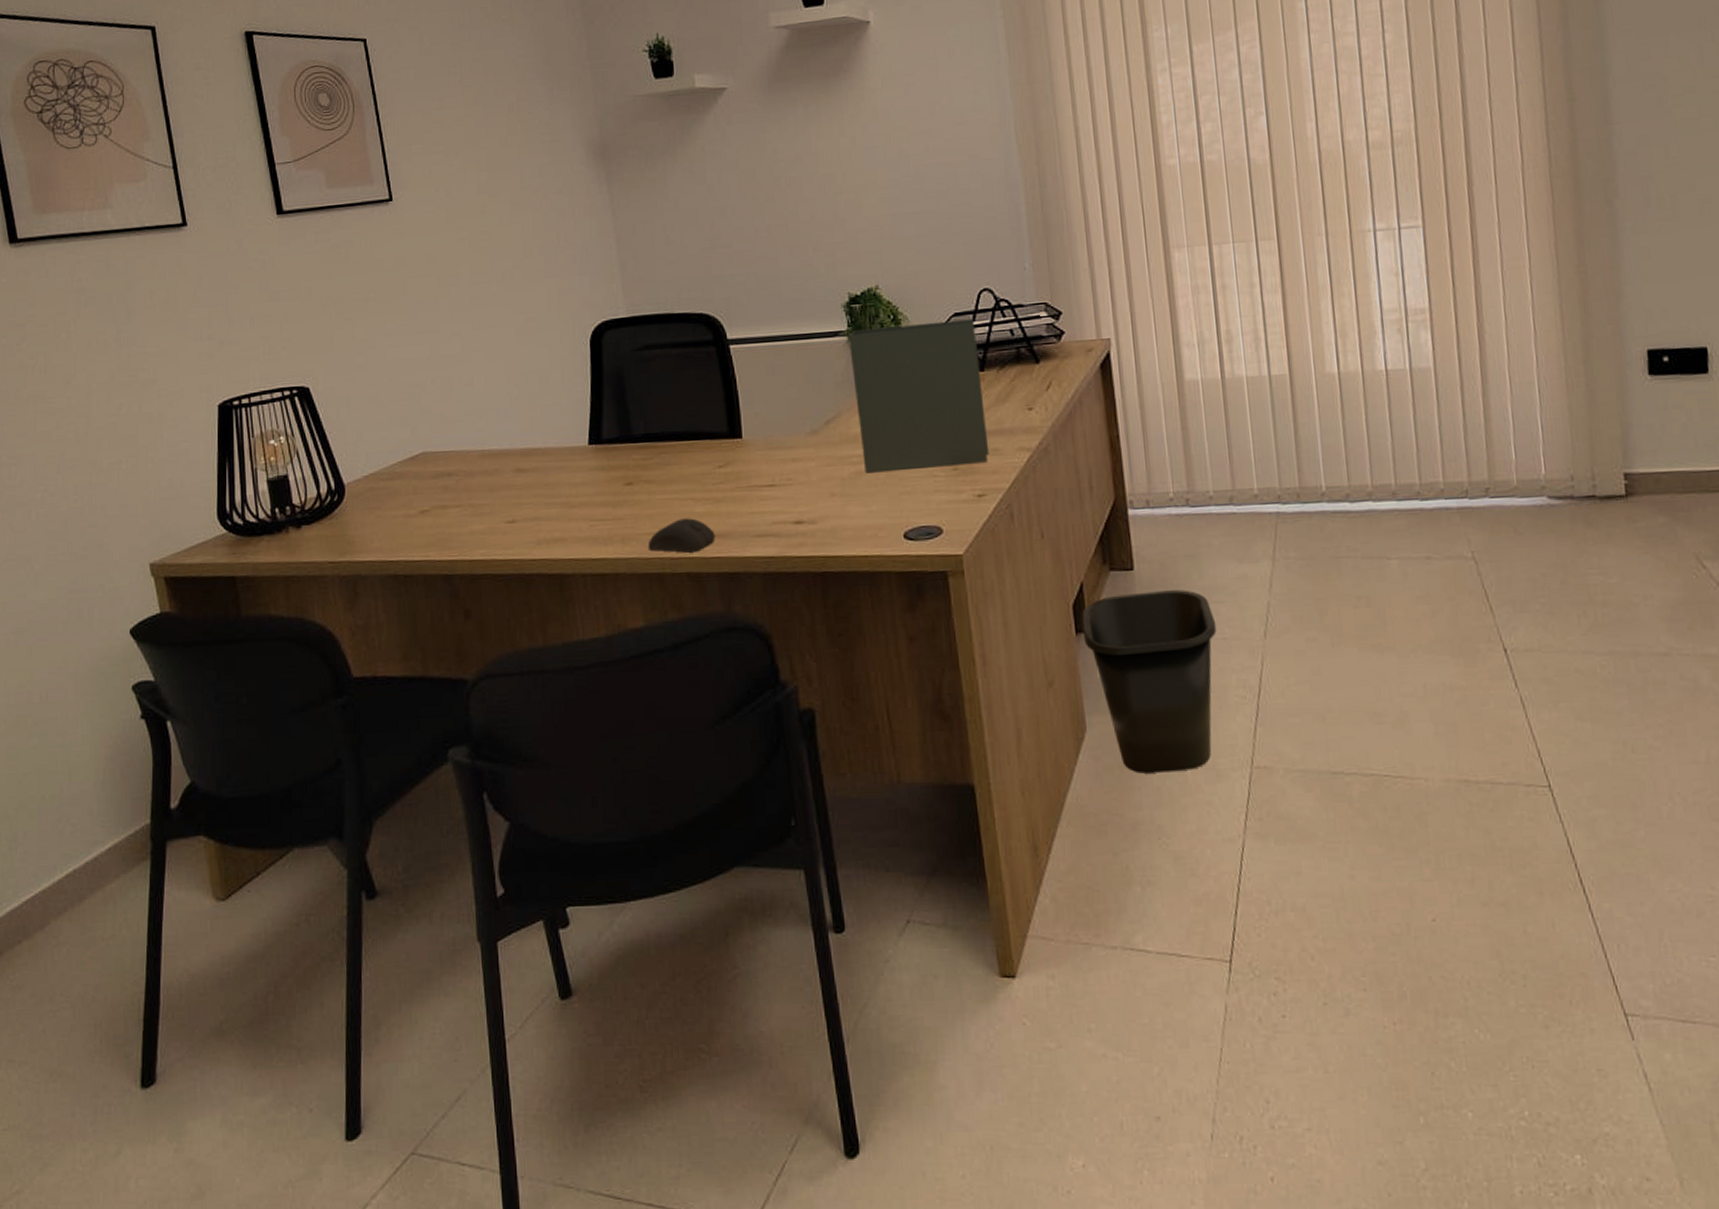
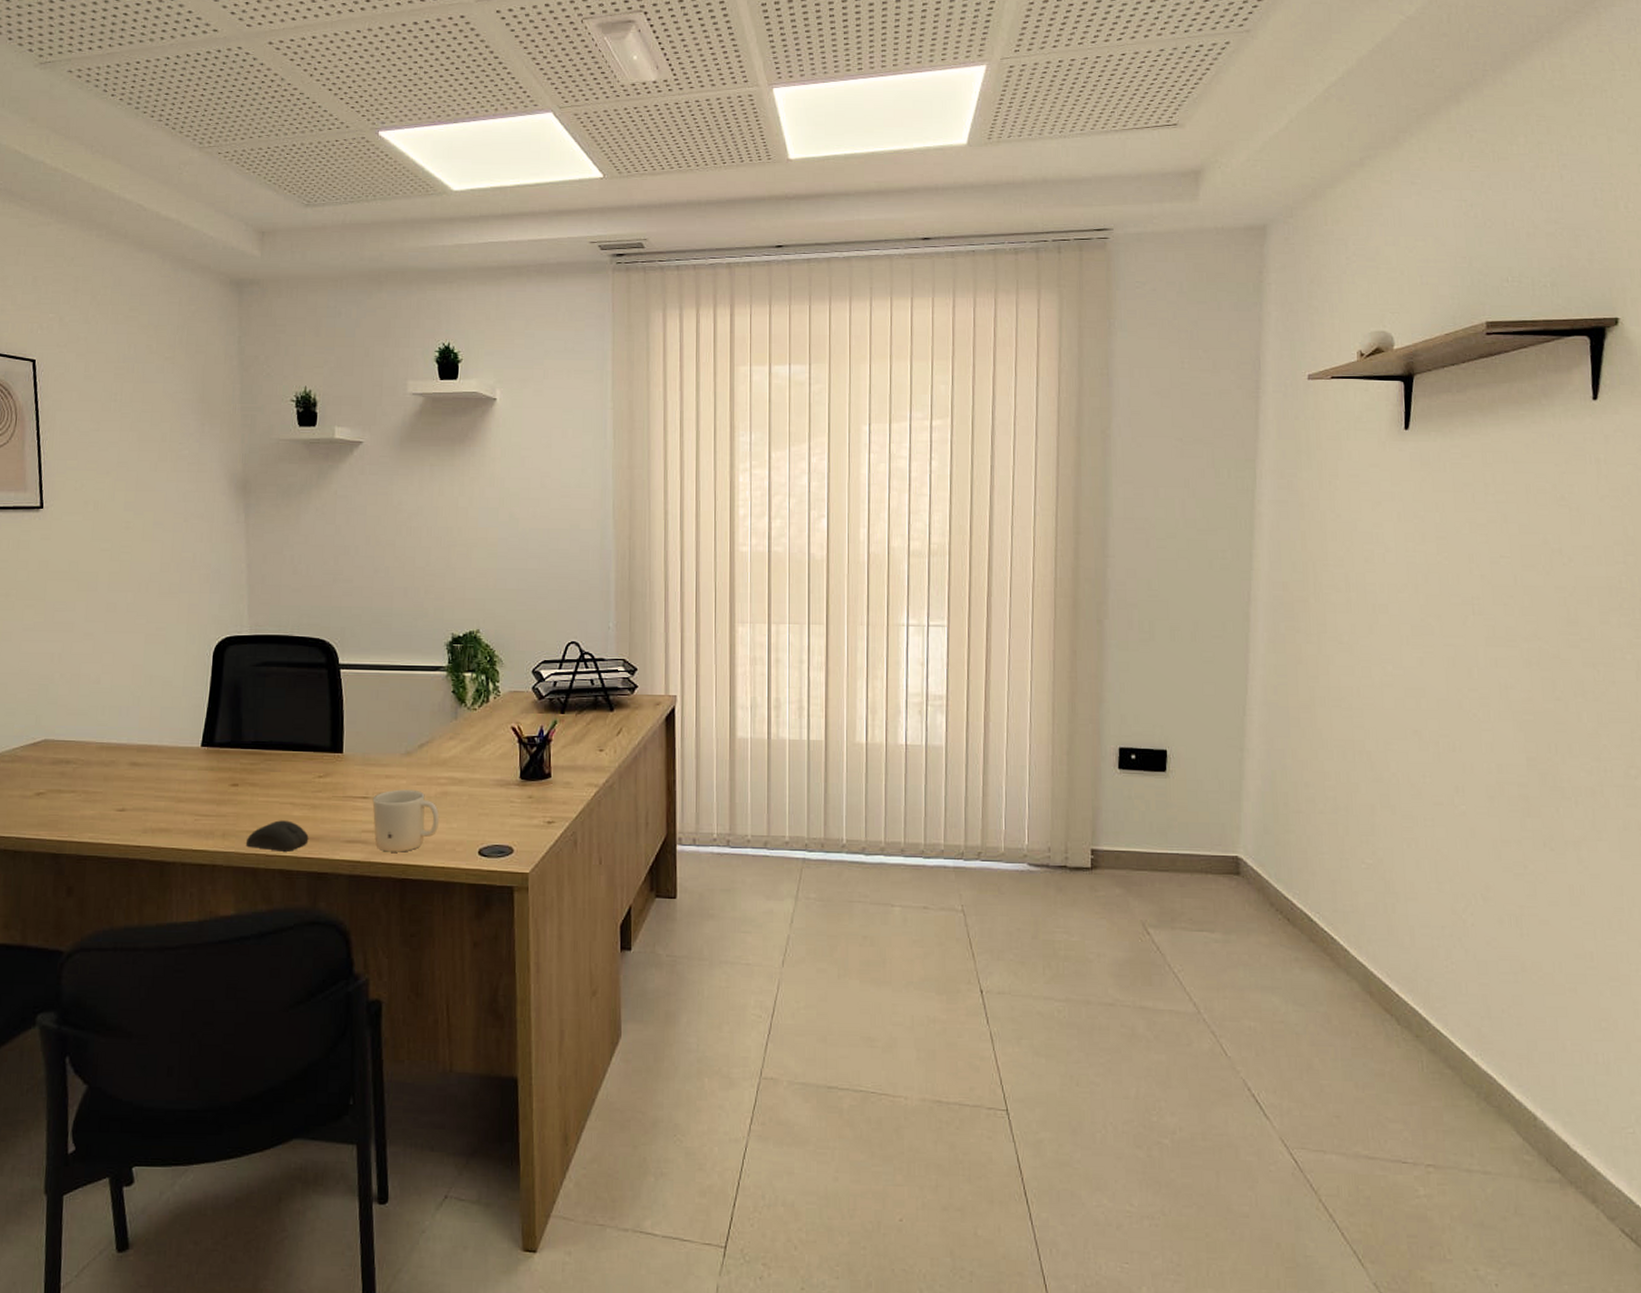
mug: none [780,472,857,544] -> present [372,789,440,852]
binder: present [848,319,990,474] -> none [447,666,562,795]
waste bin: present [1082,590,1217,774] -> none [627,918,742,1078]

